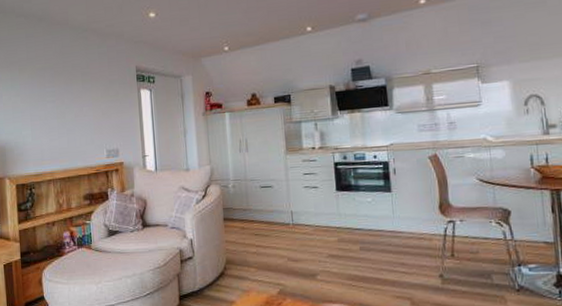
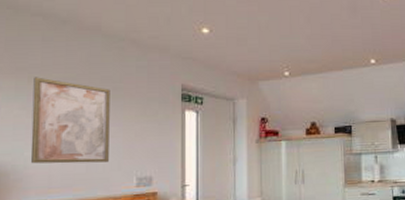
wall art: none [23,68,84,141] -> present [31,77,110,164]

